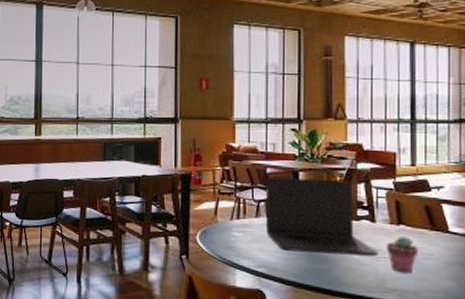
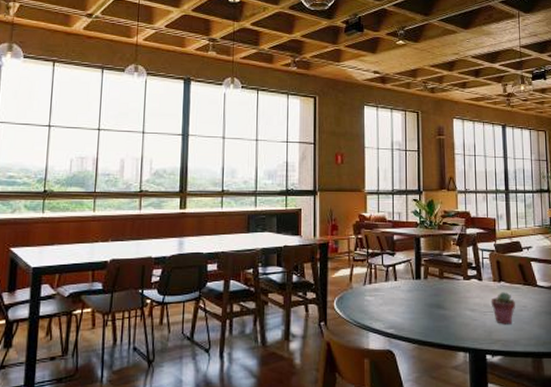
laptop: present [265,178,379,257] -> none [393,243,486,311]

